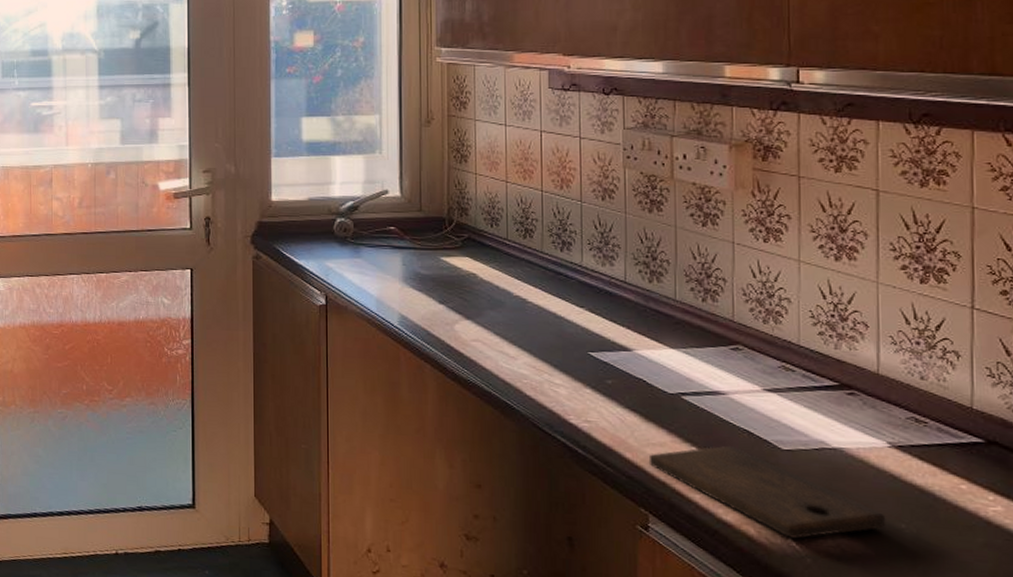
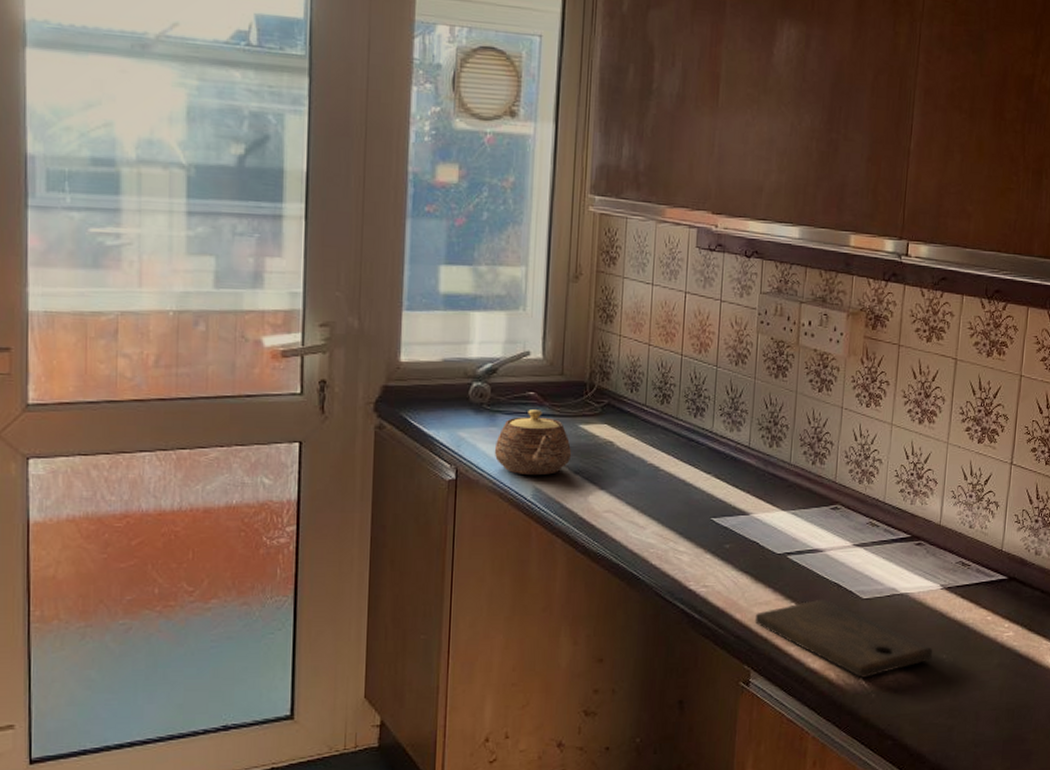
teapot: none [360,243,435,304] -> present [494,410,572,476]

